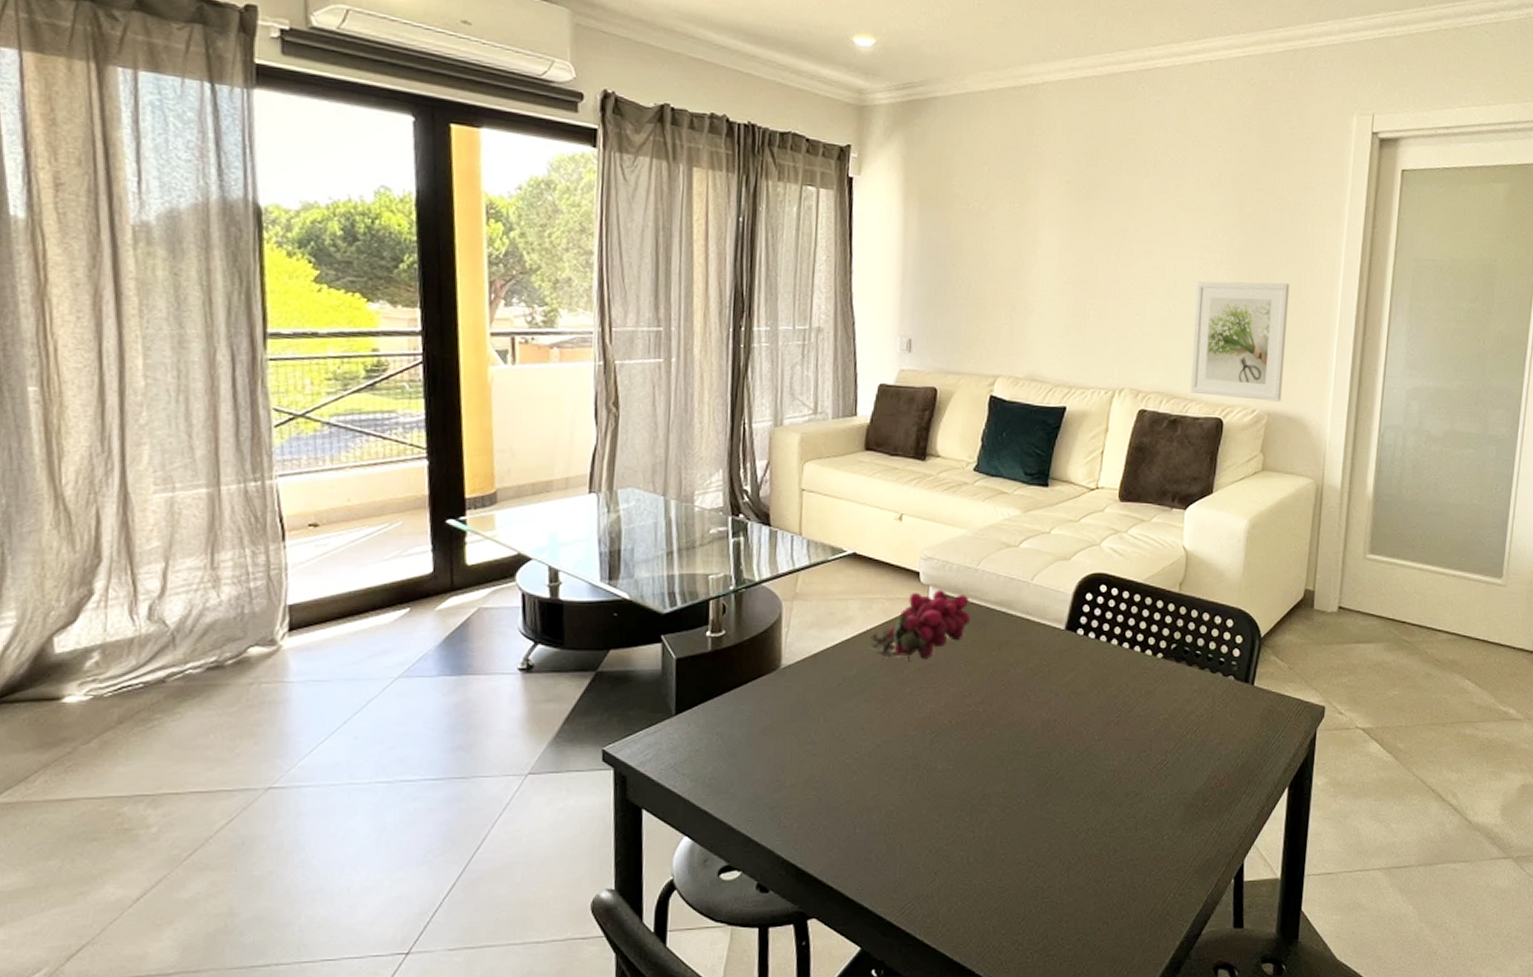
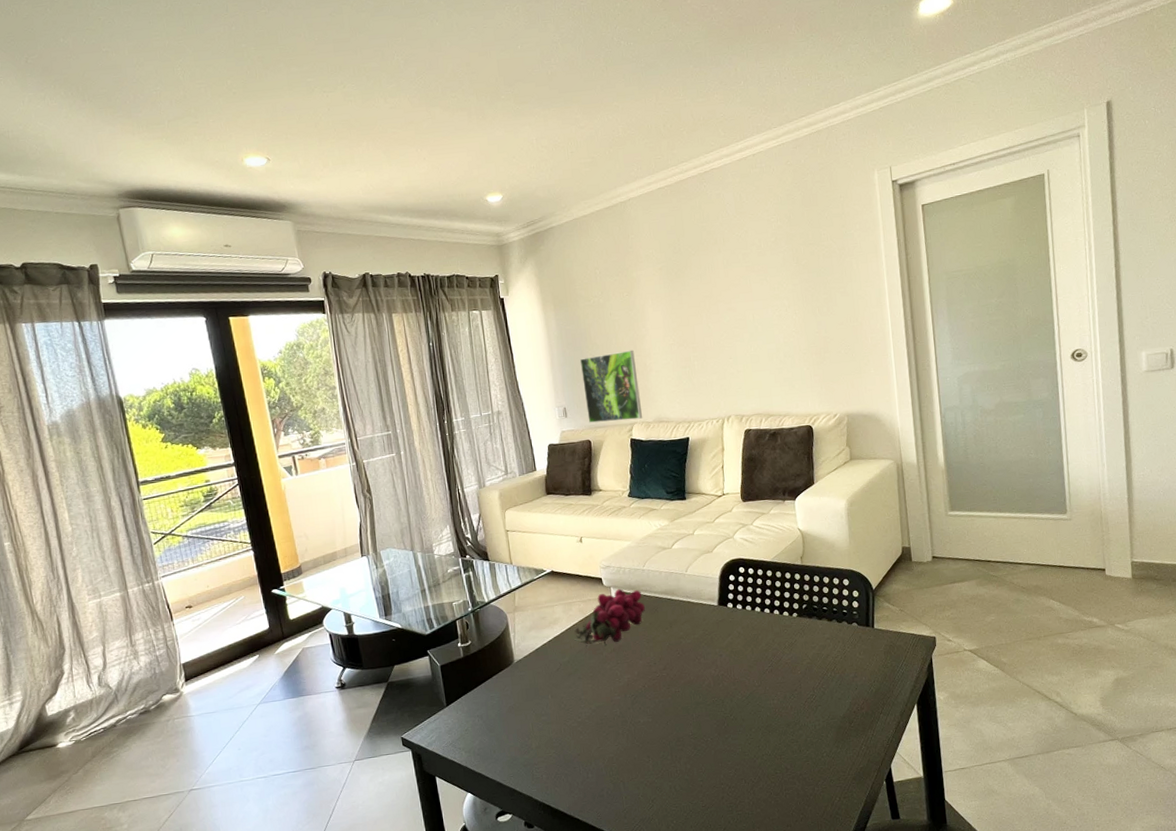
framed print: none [938,278,1015,372] -> present [579,350,643,423]
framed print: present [1190,281,1290,402] -> none [772,312,856,410]

